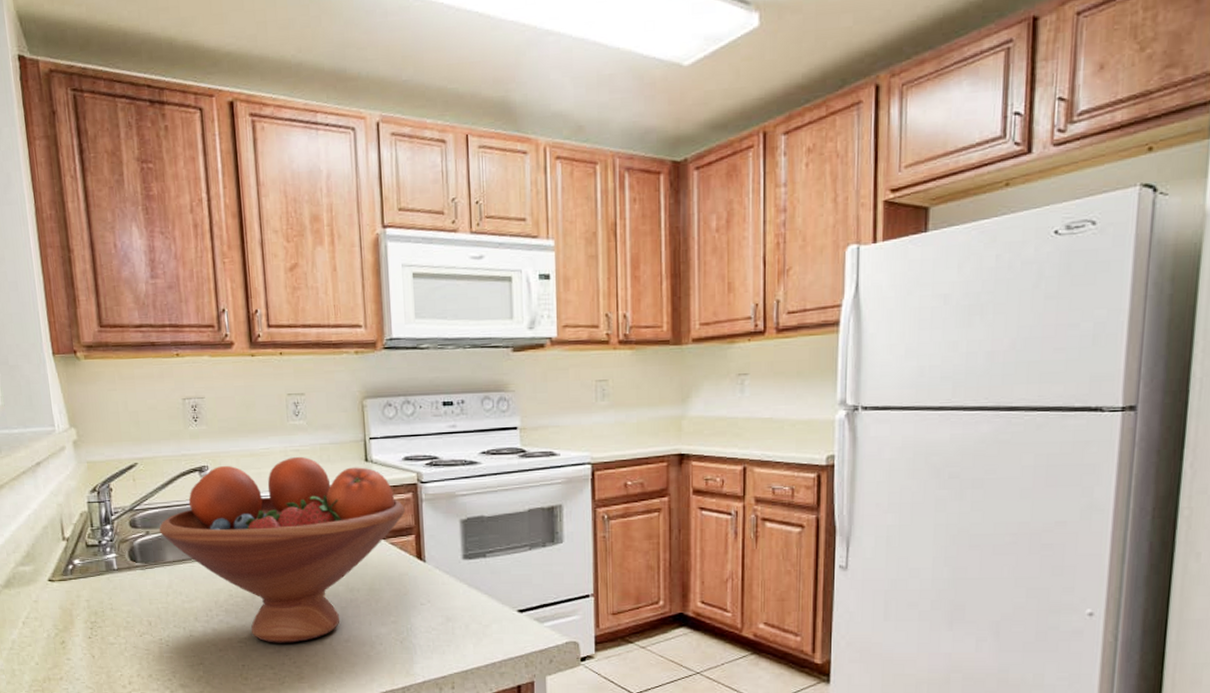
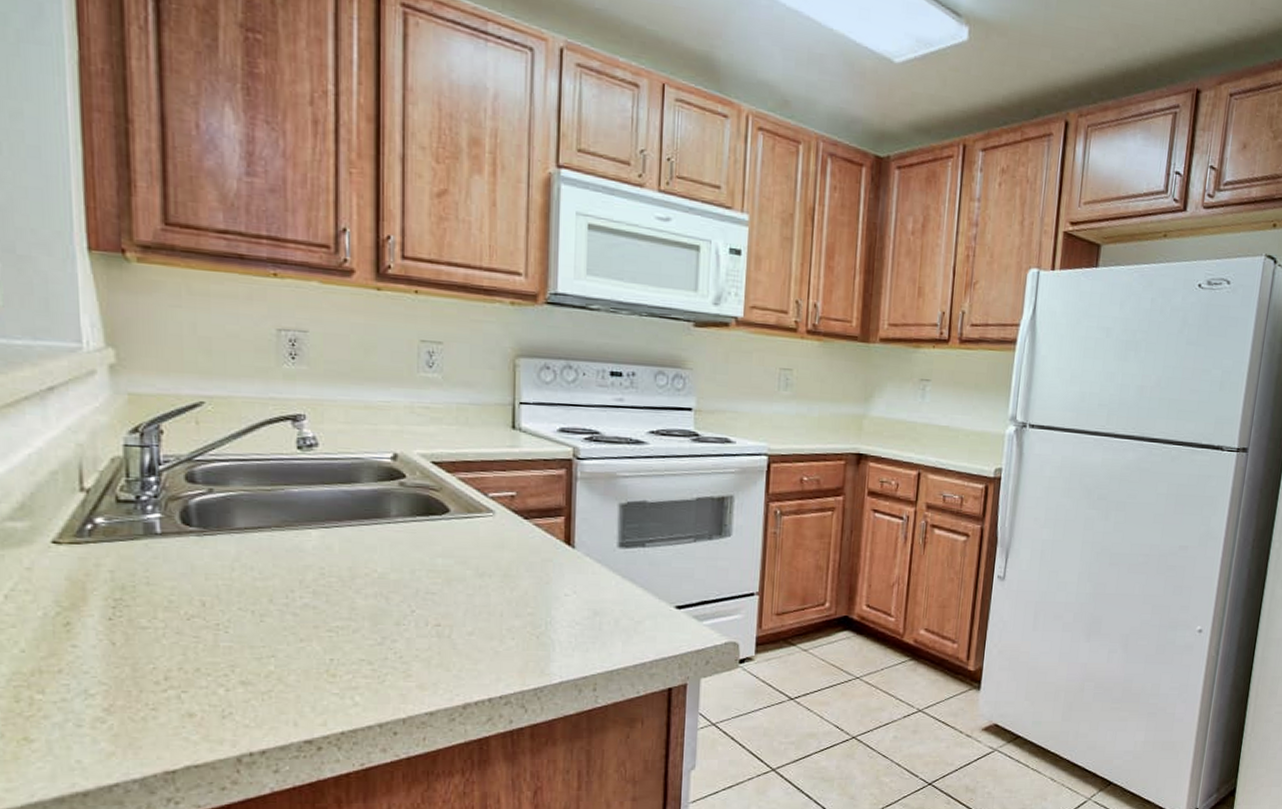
fruit bowl: present [159,456,405,643] -> none [228,415,555,634]

